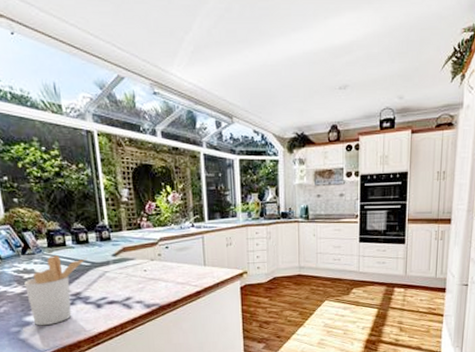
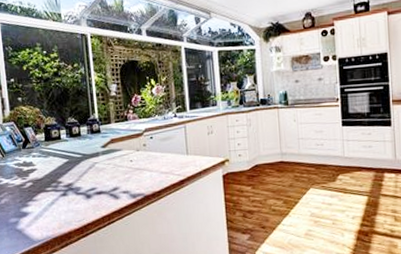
utensil holder: present [24,255,87,326] -> none [23,148,79,217]

